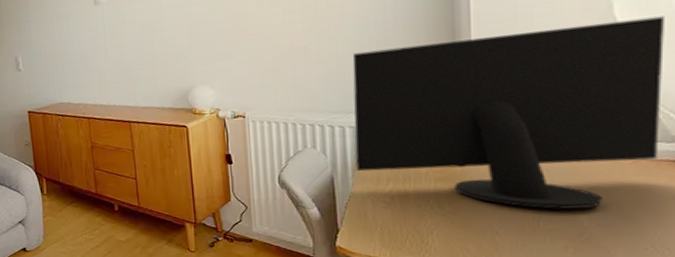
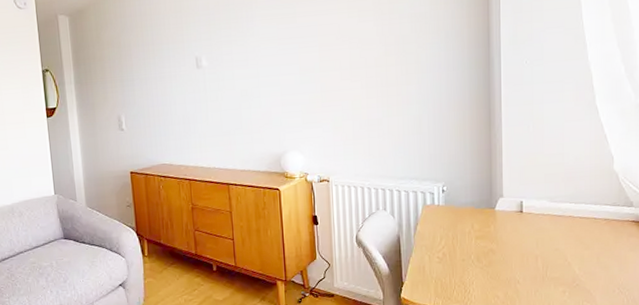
computer monitor: present [352,16,664,210] -> none [415,107,627,261]

